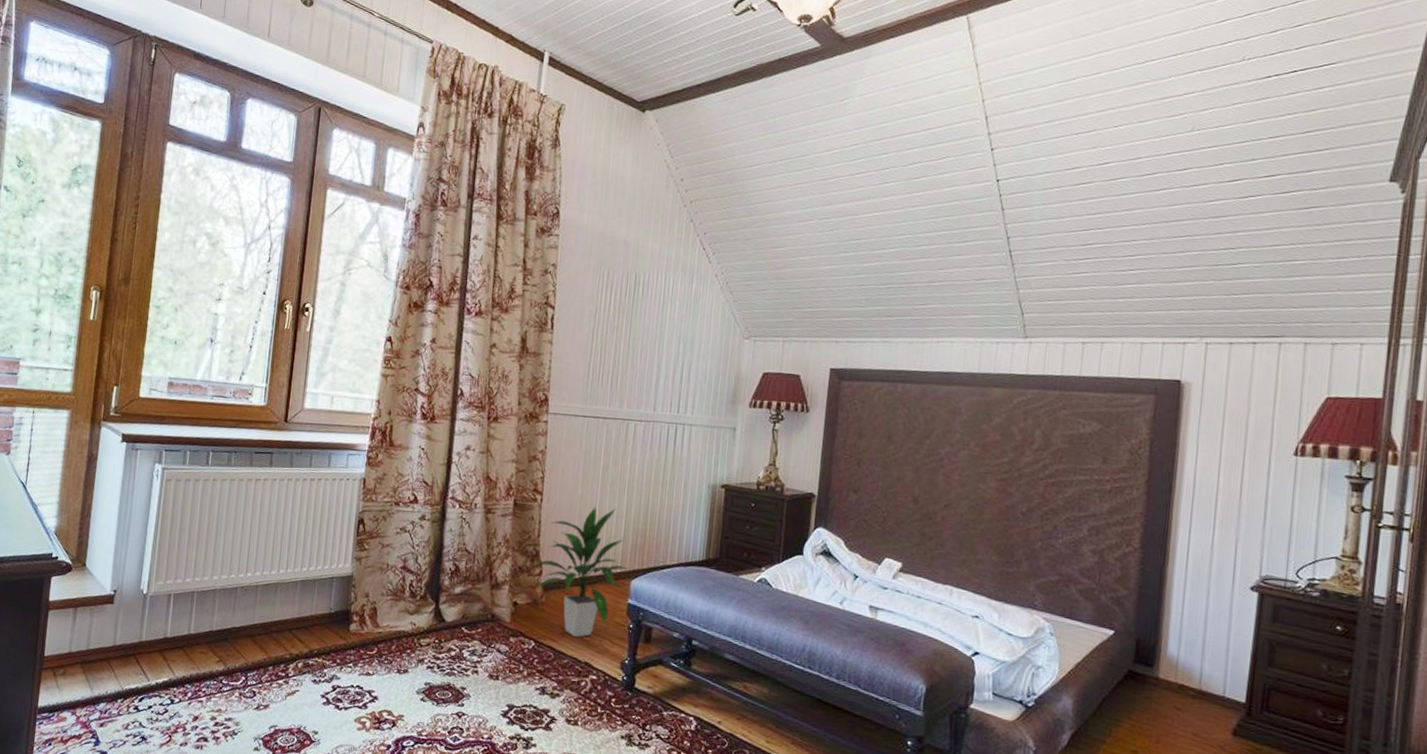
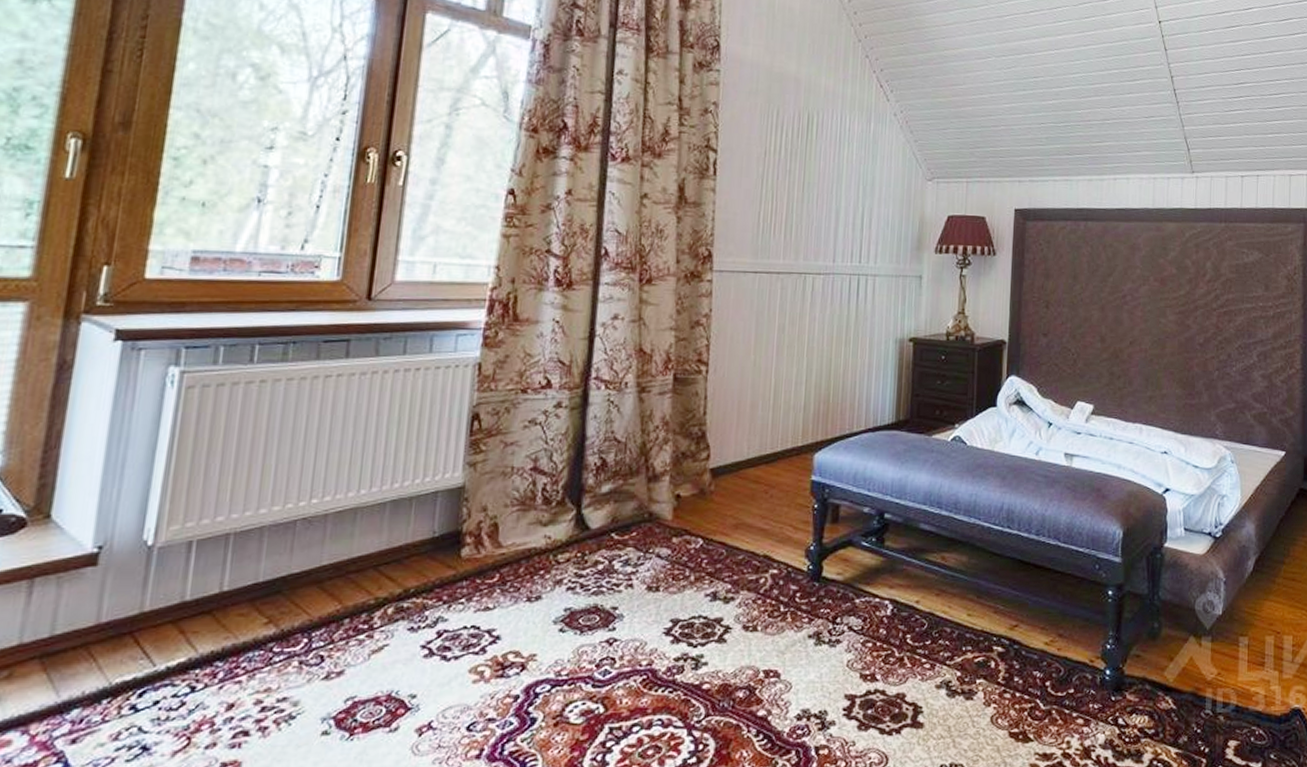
indoor plant: present [530,506,630,637] -> none [694,372,812,527]

